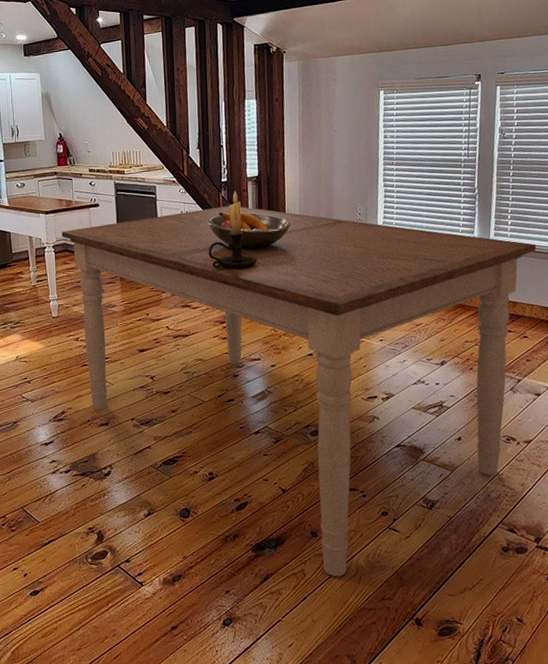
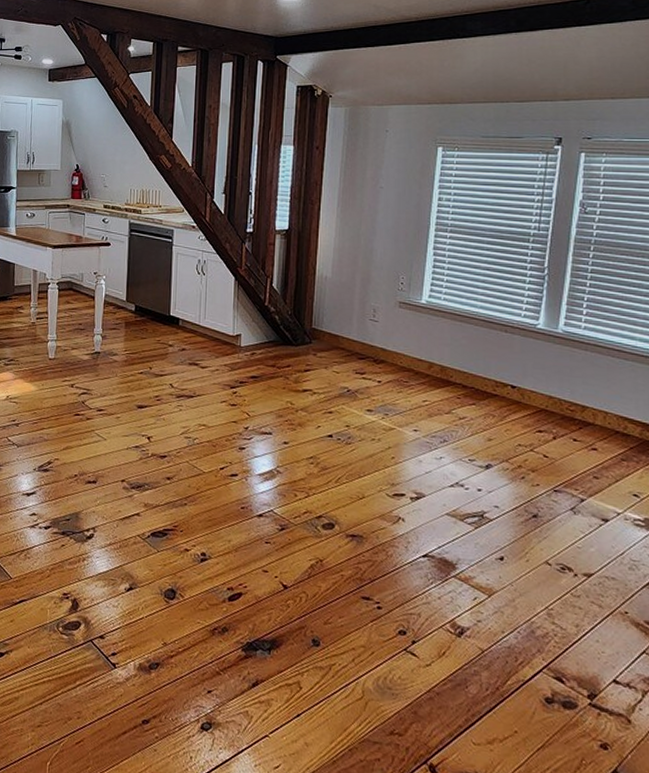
dining table: present [61,205,537,577] -> none [67,258,617,698]
fruit bowl: present [207,211,291,249] -> none [226,264,320,310]
candle holder: present [208,191,258,270] -> none [224,244,280,331]

